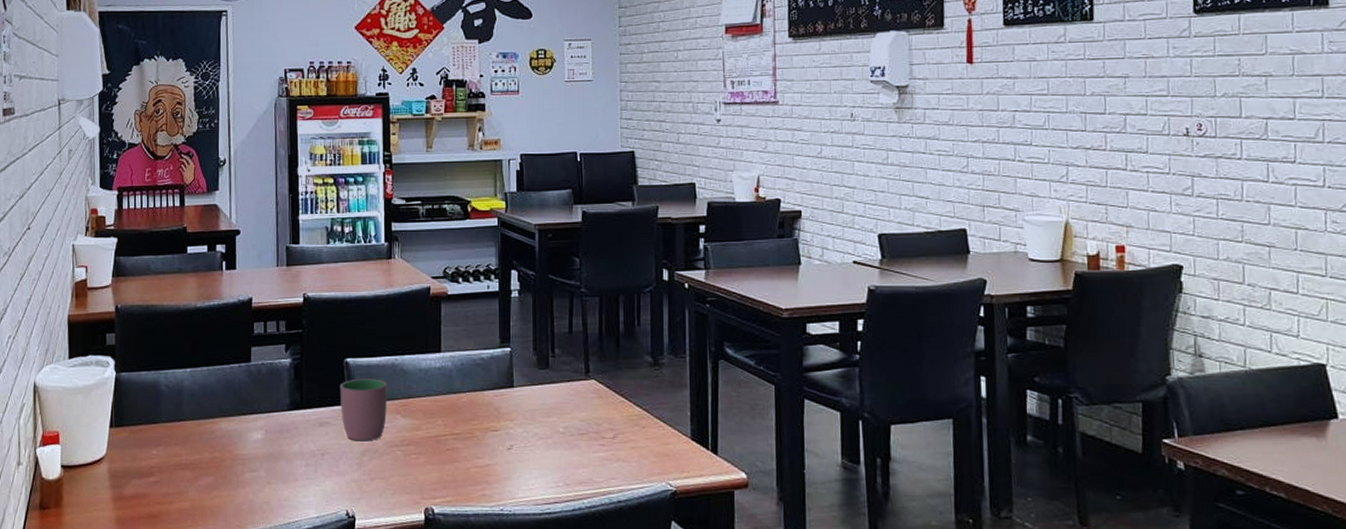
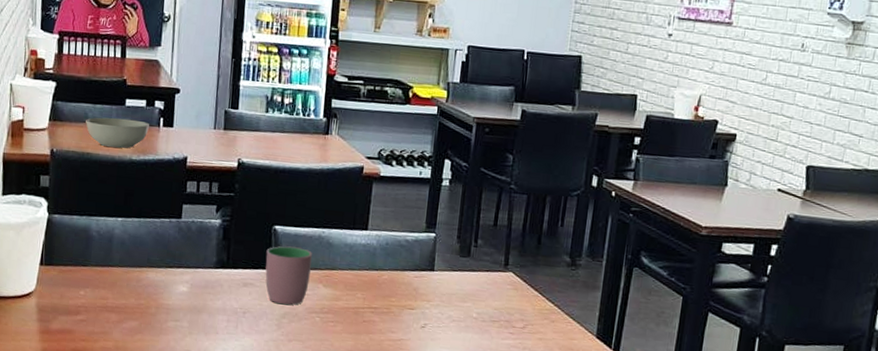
bowl: none [148,266,213,297] -> present [85,117,150,148]

